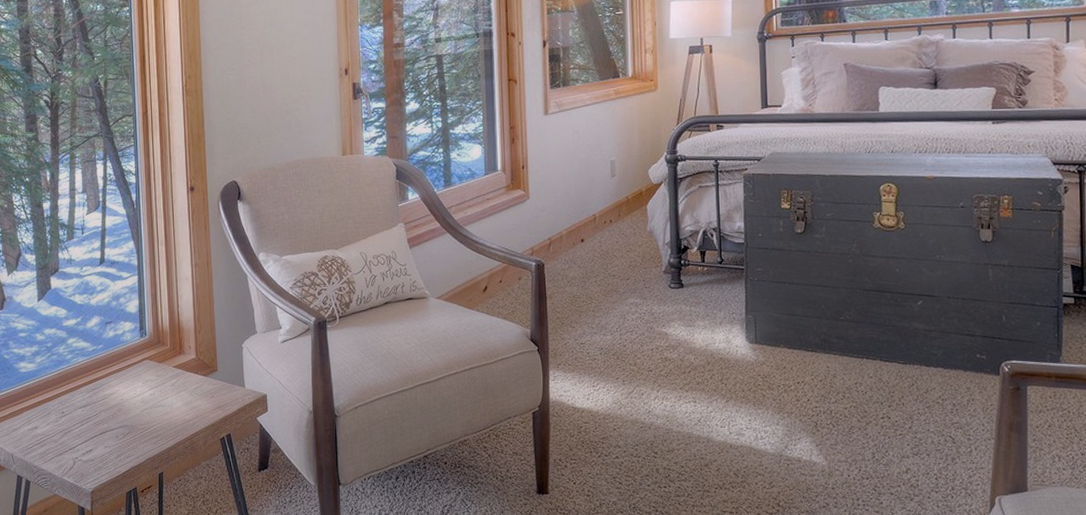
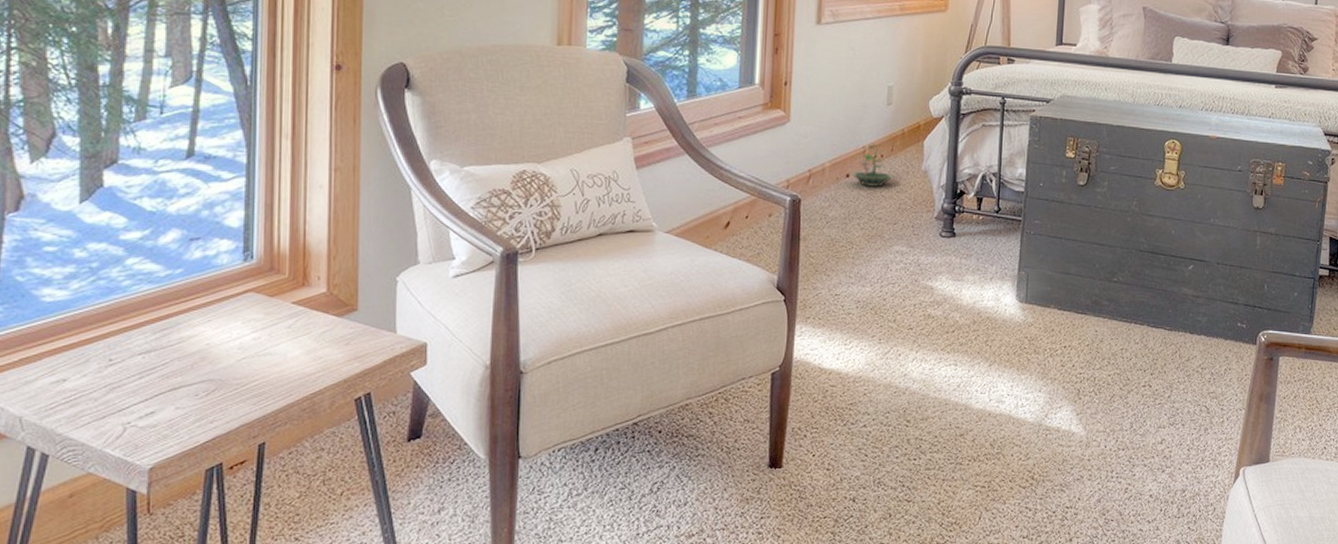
terrarium: none [586,211,622,249] -> present [852,144,893,188]

